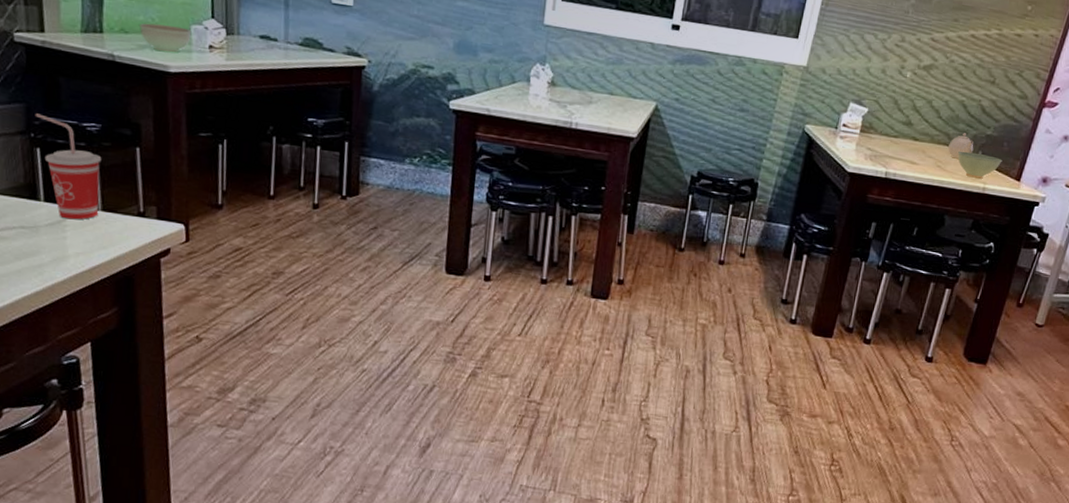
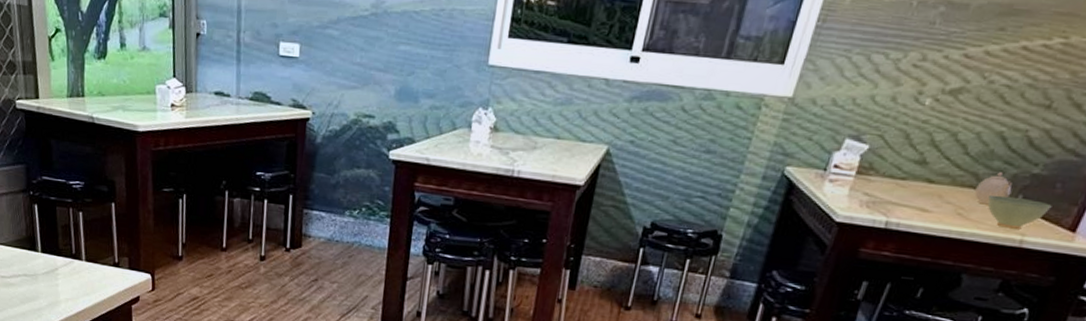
beverage cup: present [35,113,102,220] -> none [33,173,85,269]
soup bowl: present [138,23,192,53] -> none [113,85,157,113]

